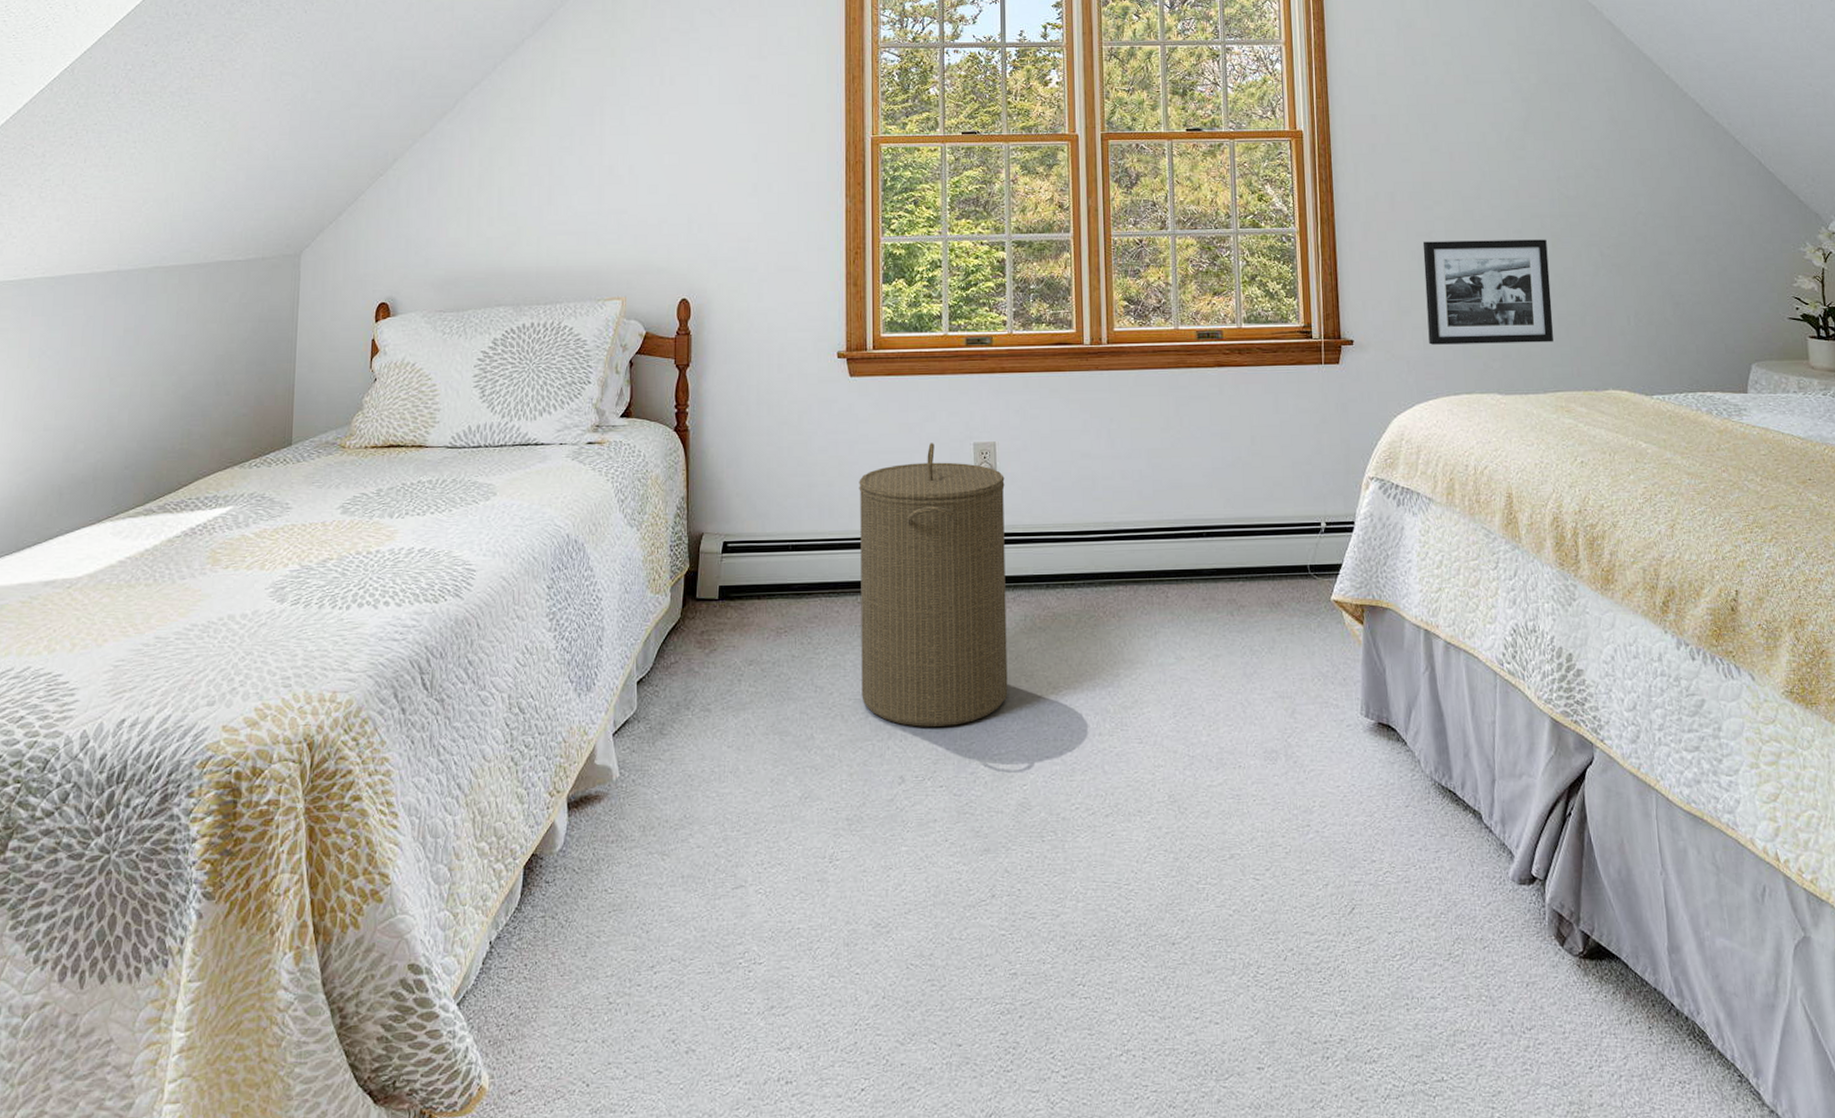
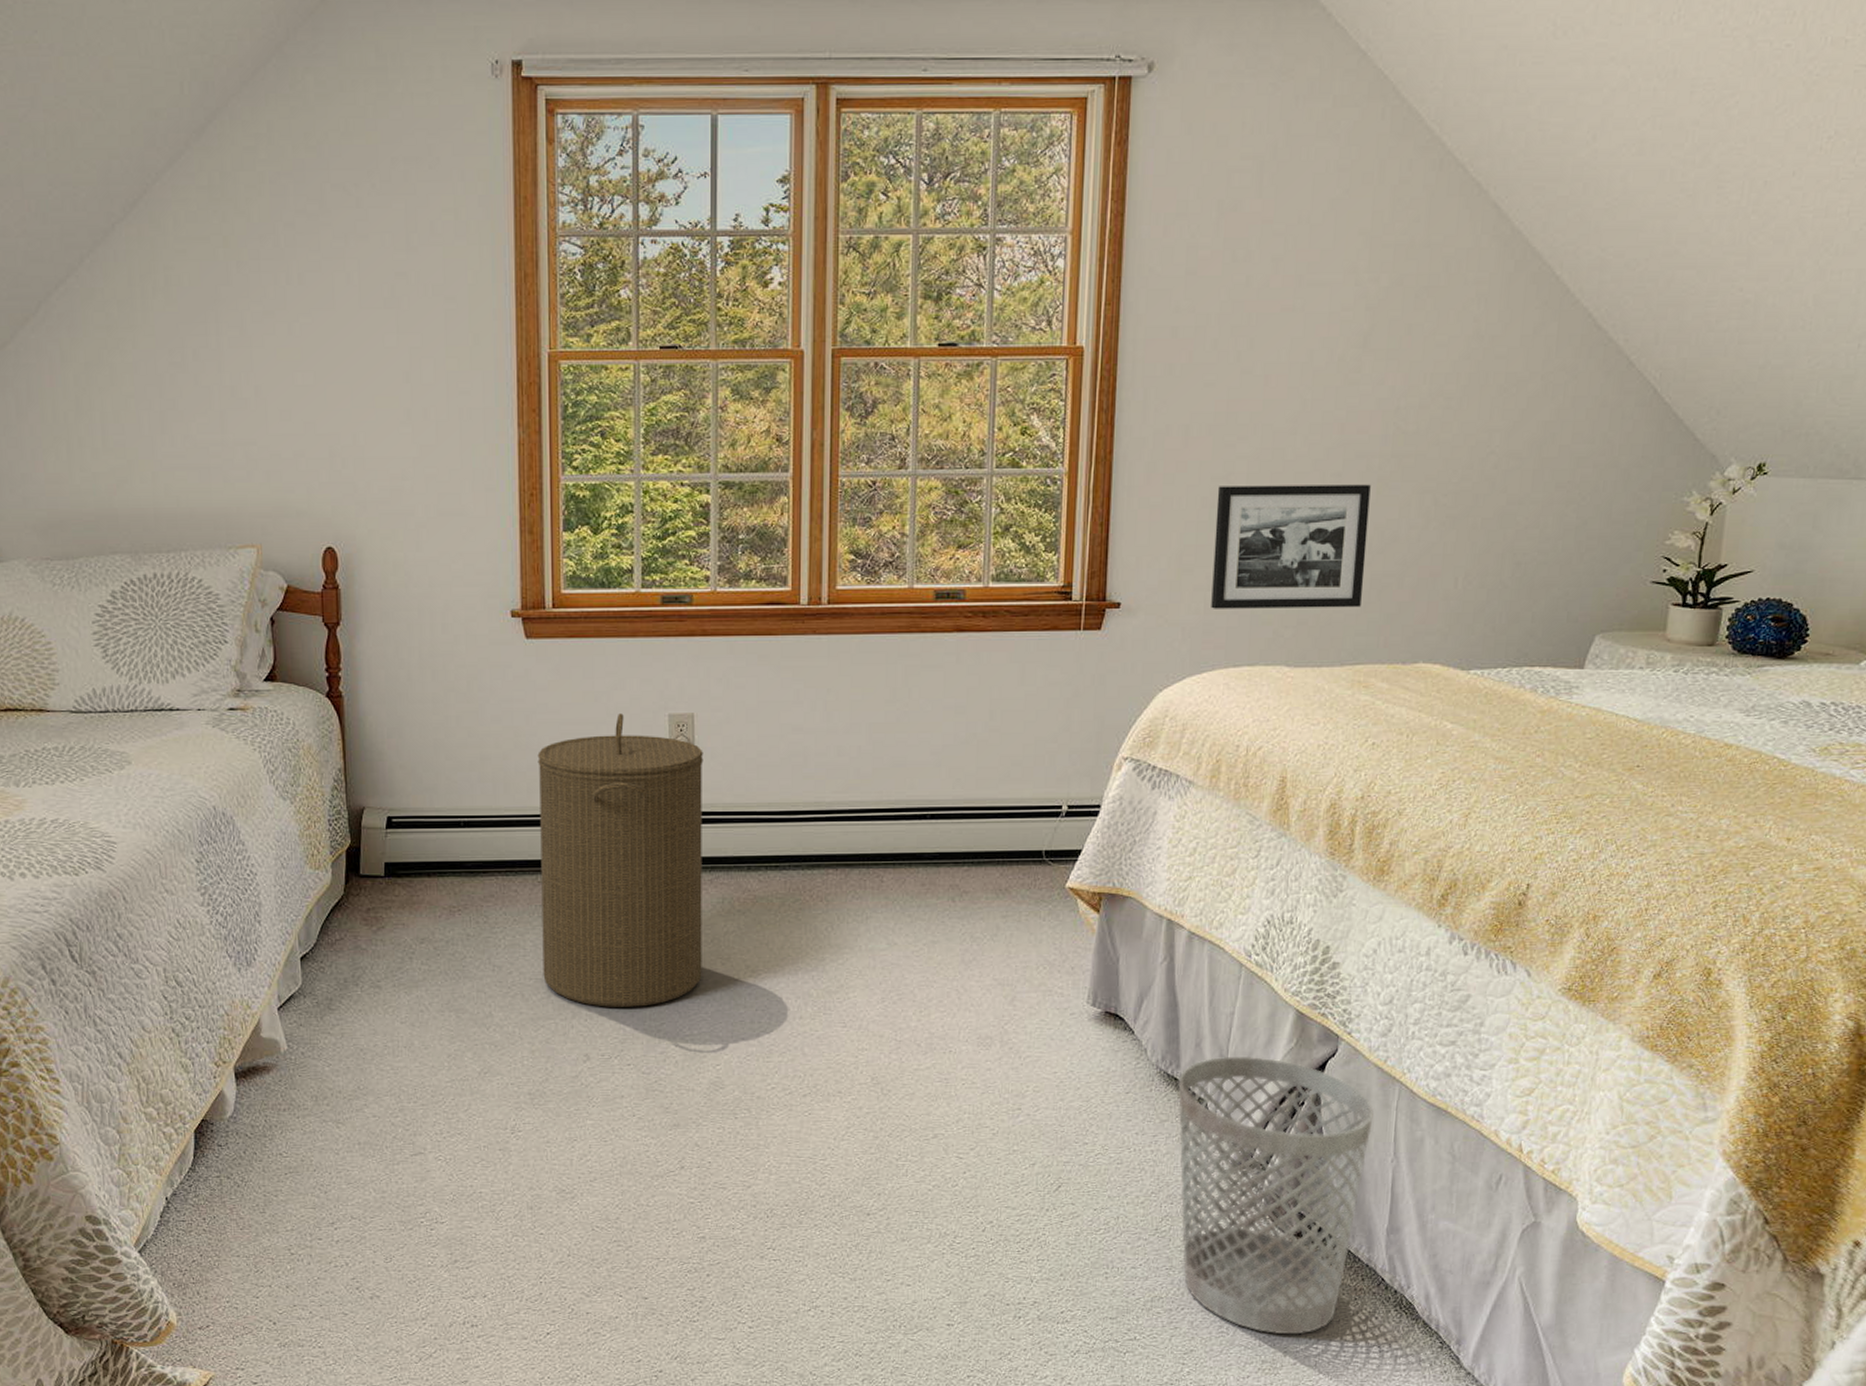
wastebasket: none [1452,765,1637,1071] -> present [1178,1056,1374,1335]

